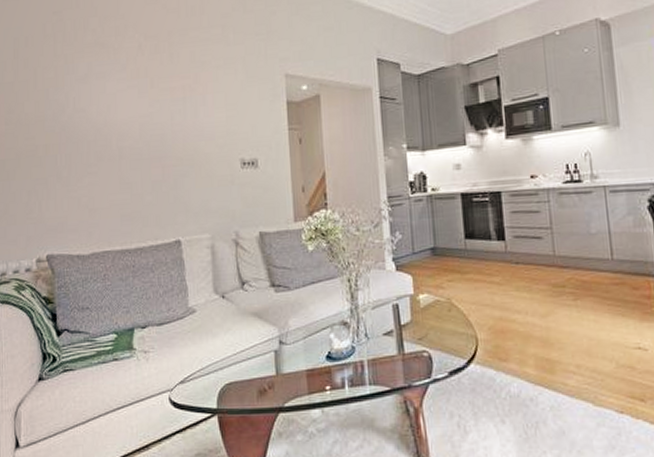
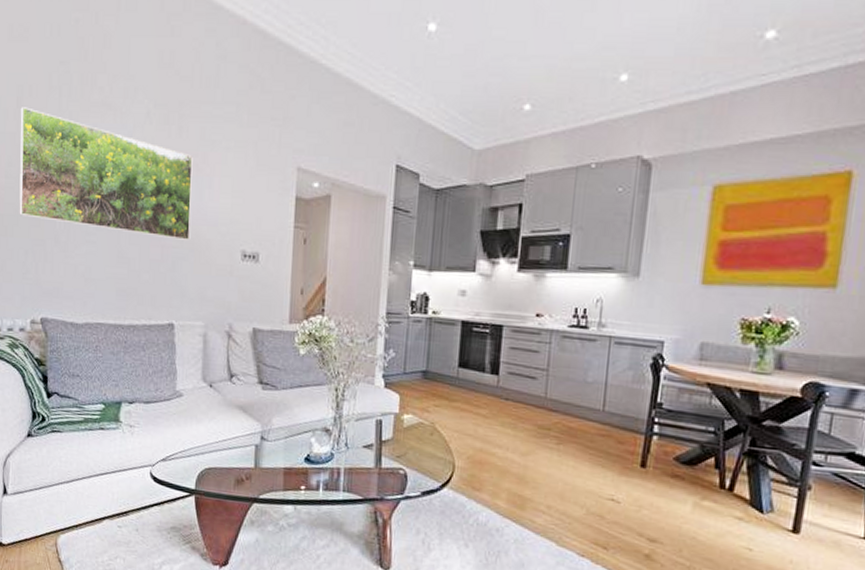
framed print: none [17,57,190,159] -> present [19,107,193,240]

